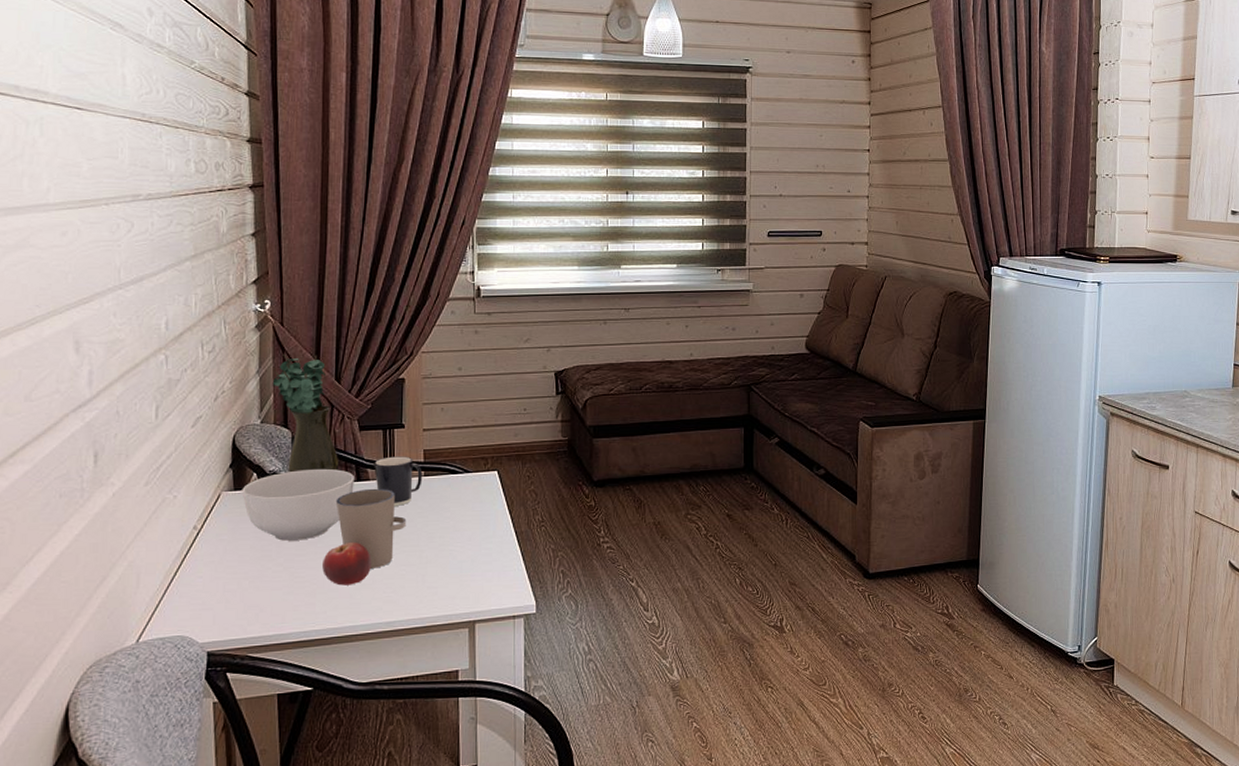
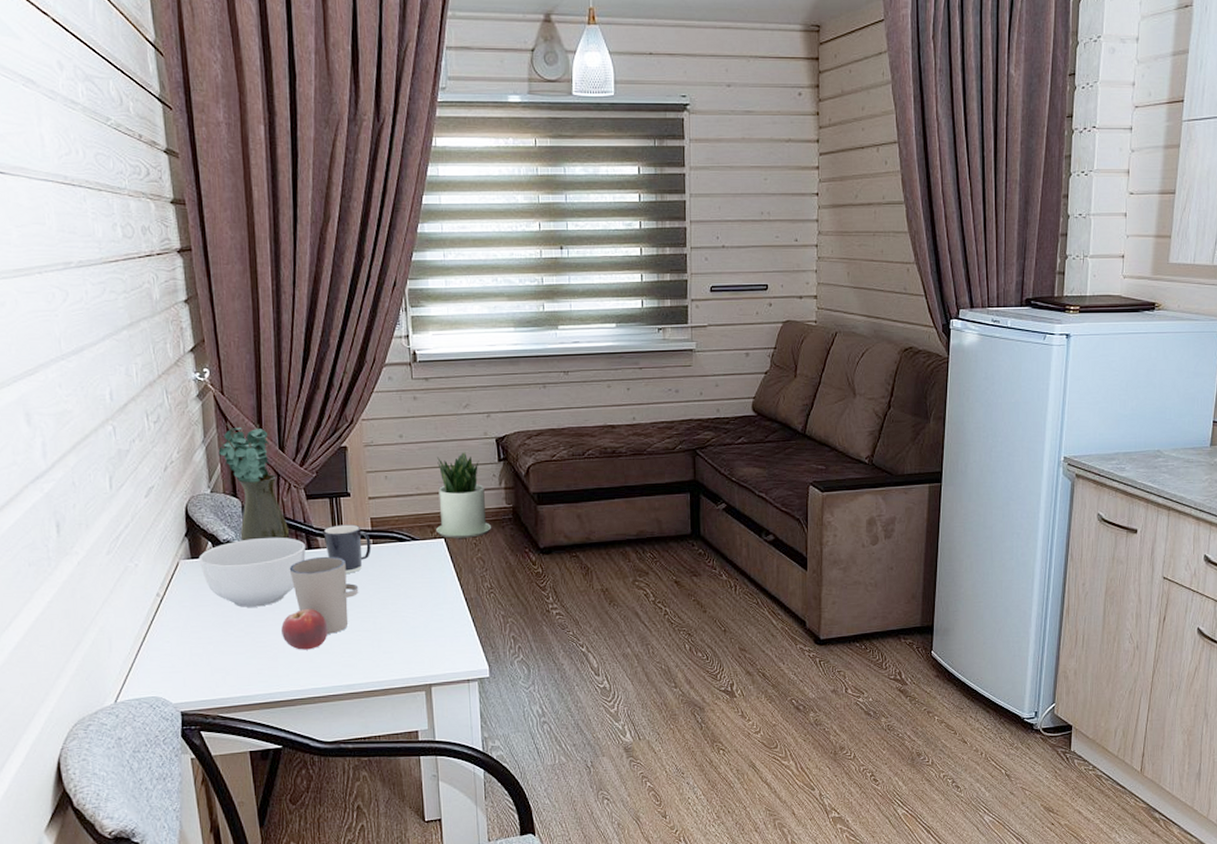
planter: none [490,385,547,471] -> present [436,452,492,538]

